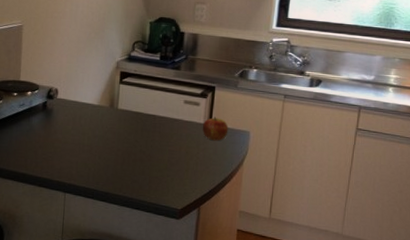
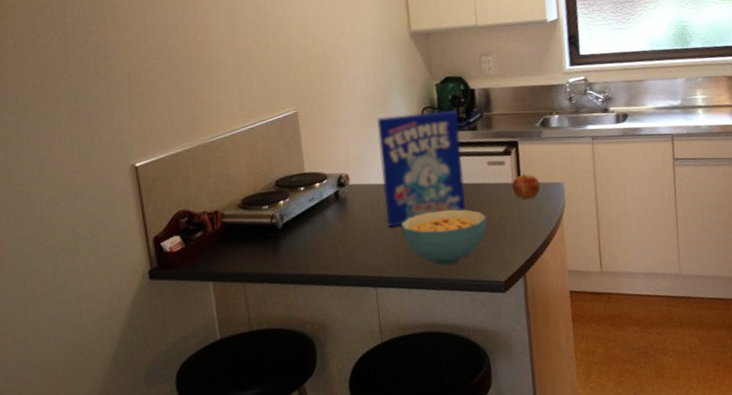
cereal box: none [84,43,165,142] -> present [377,110,466,227]
cereal bowl: none [96,135,175,186] -> present [400,209,487,266]

